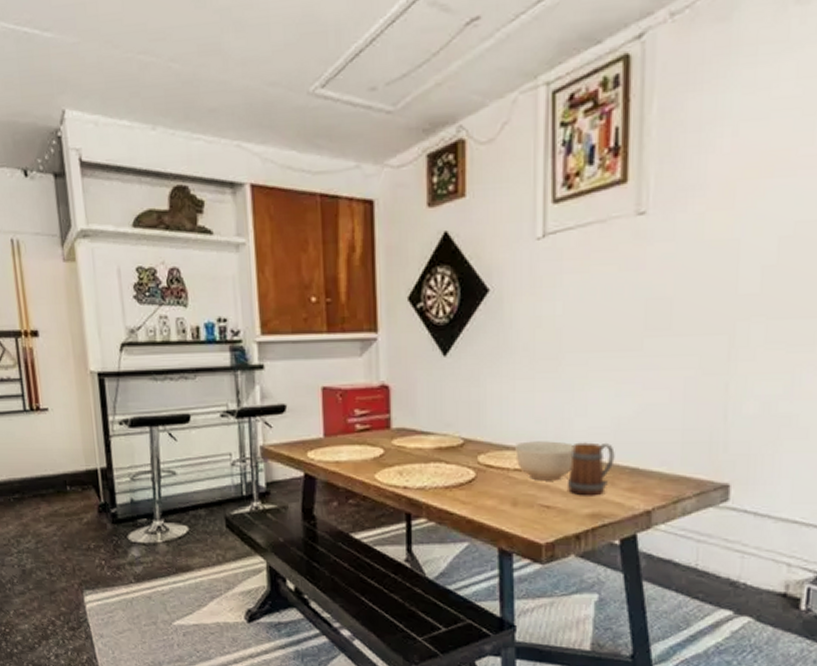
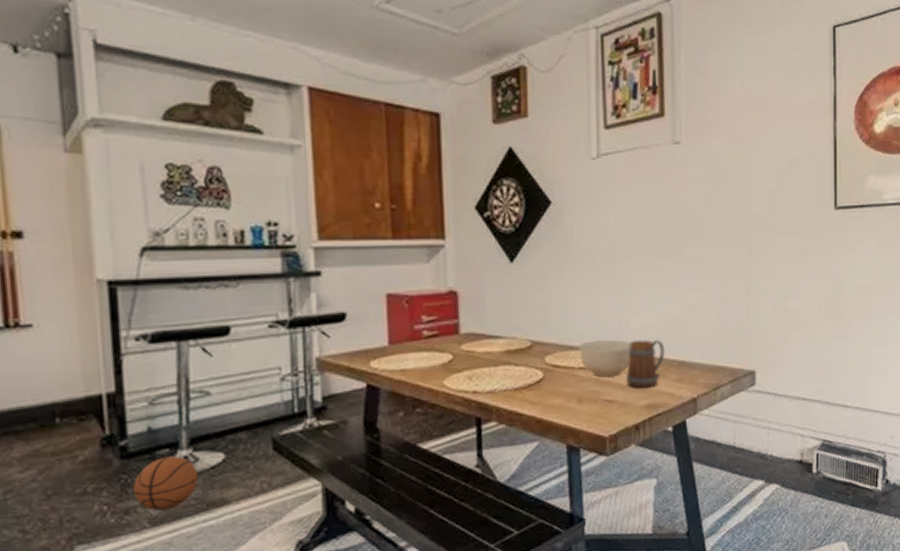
basketball: none [121,525,170,569] -> present [132,456,199,511]

